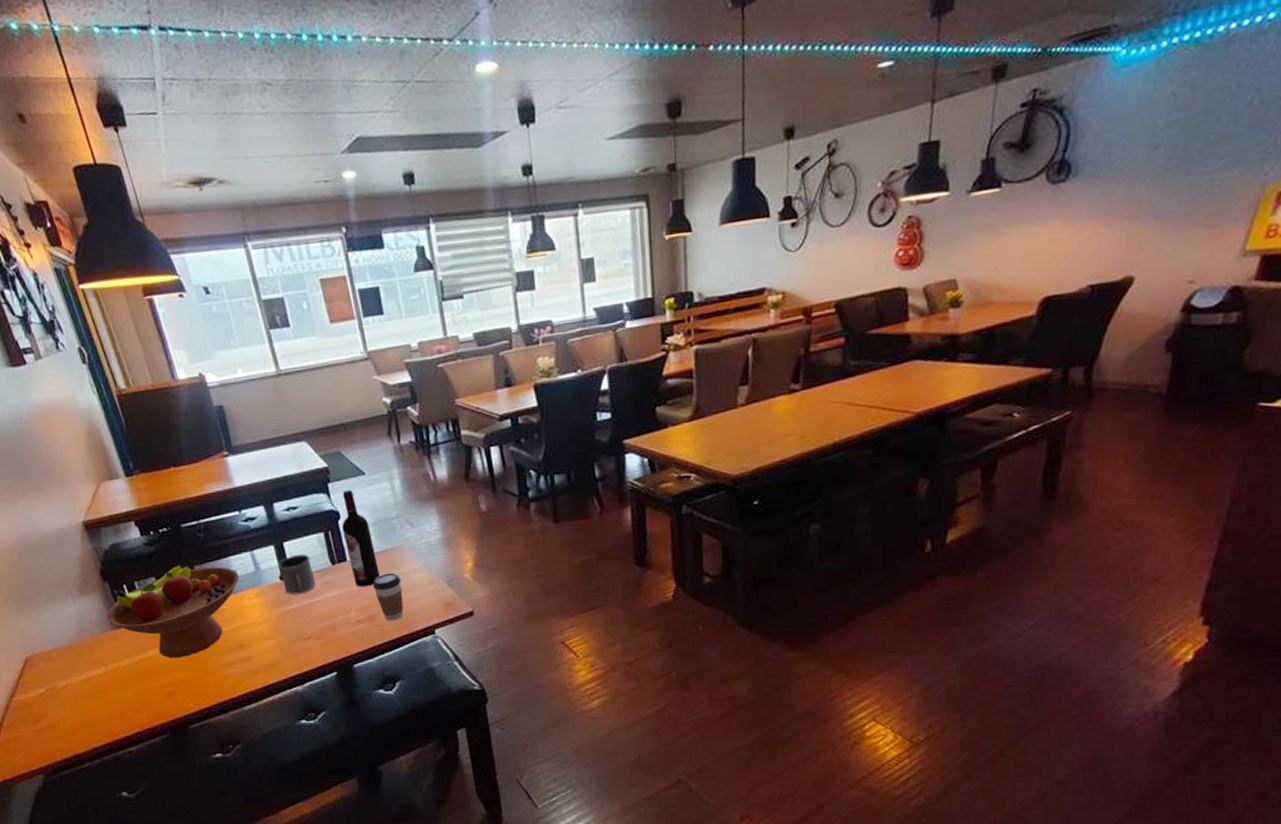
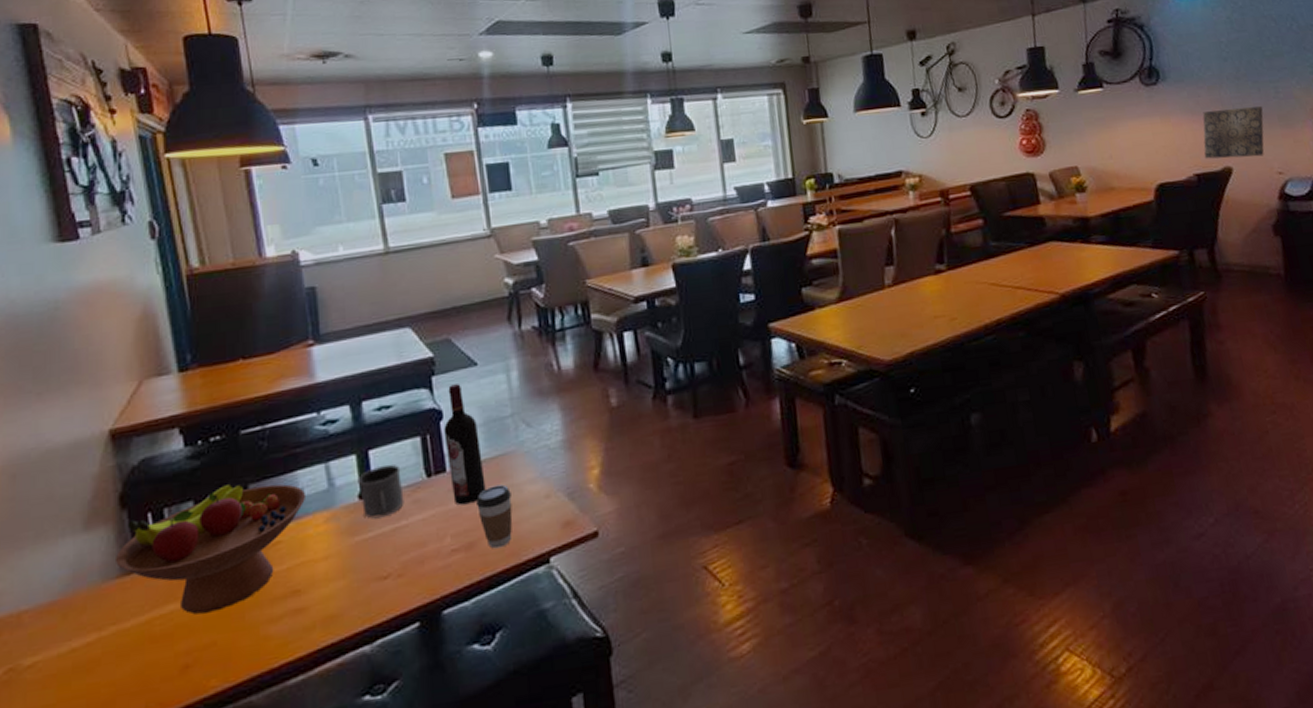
wall art: none [1104,204,1189,268] -> present [1202,106,1265,159]

